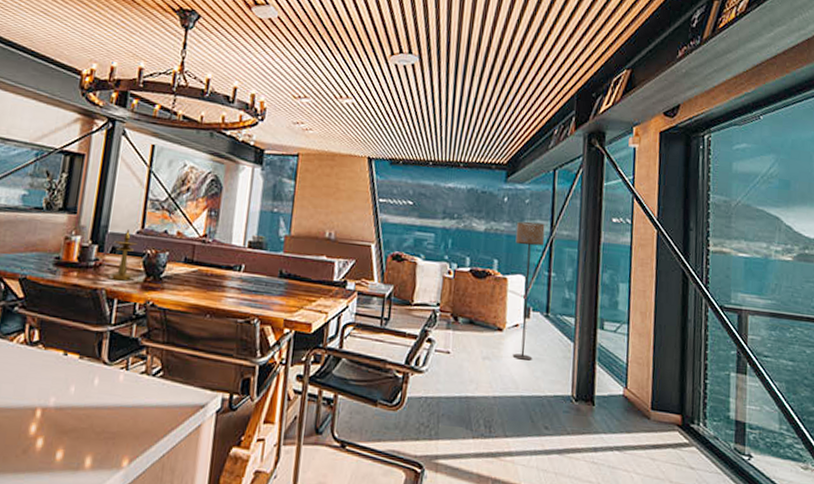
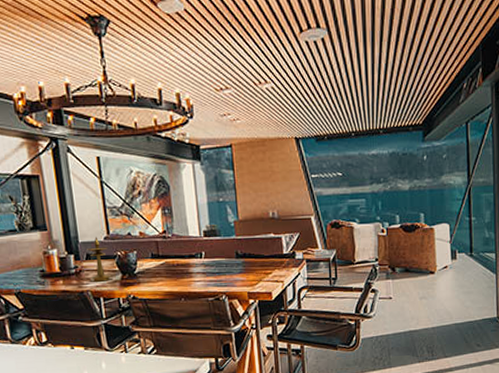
floor lamp: present [512,221,545,361] -> none [438,174,463,295]

